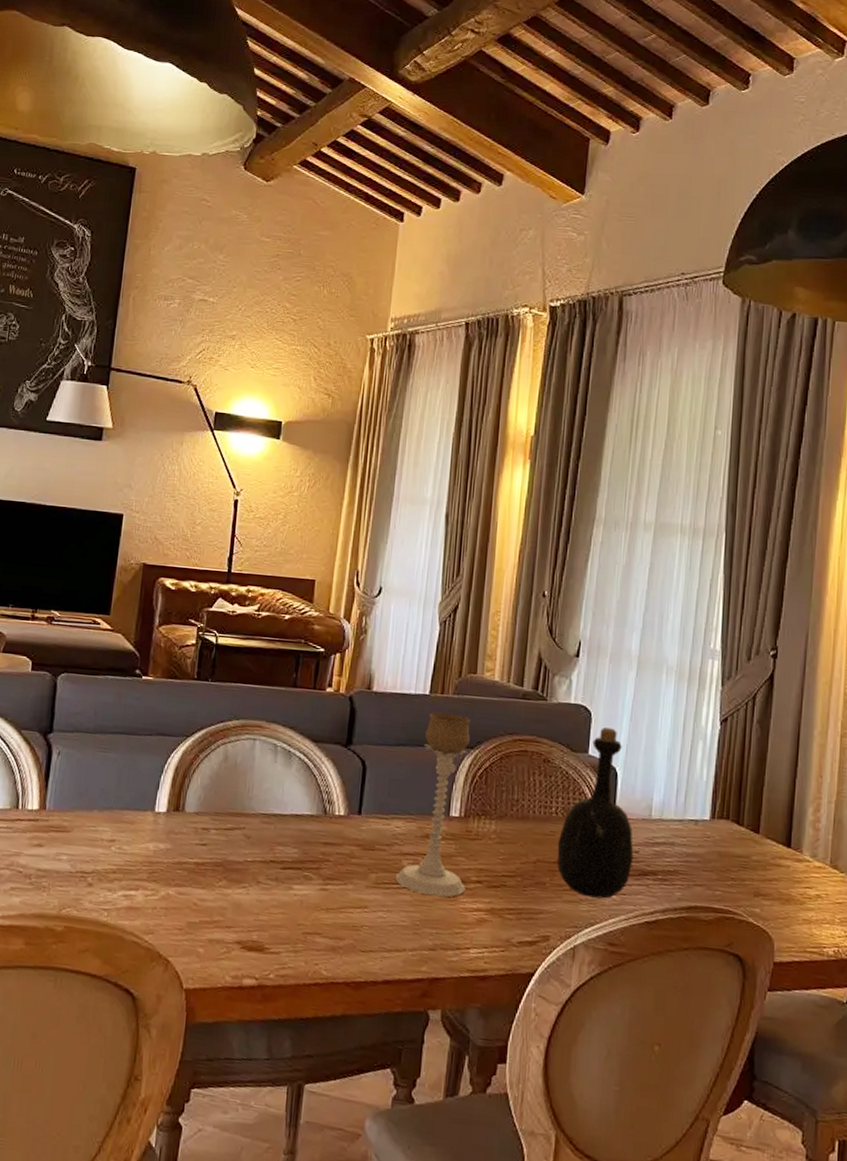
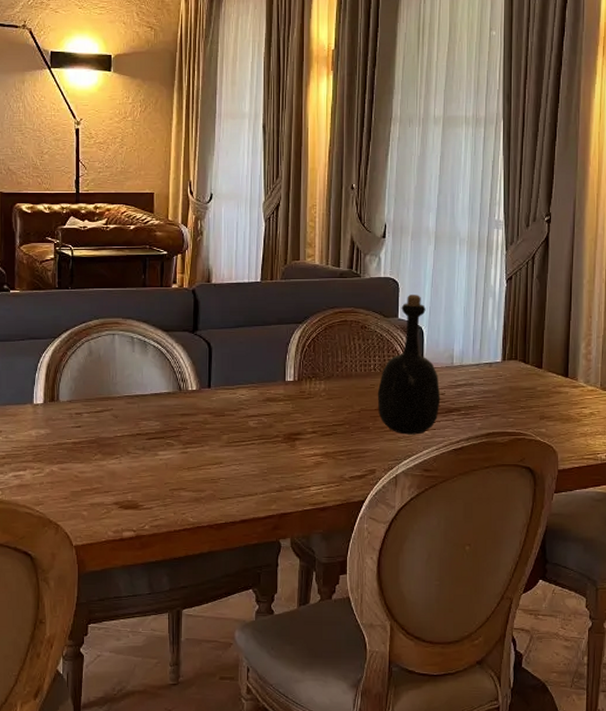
candle holder: present [395,712,471,897] -> none [243,296,303,448]

